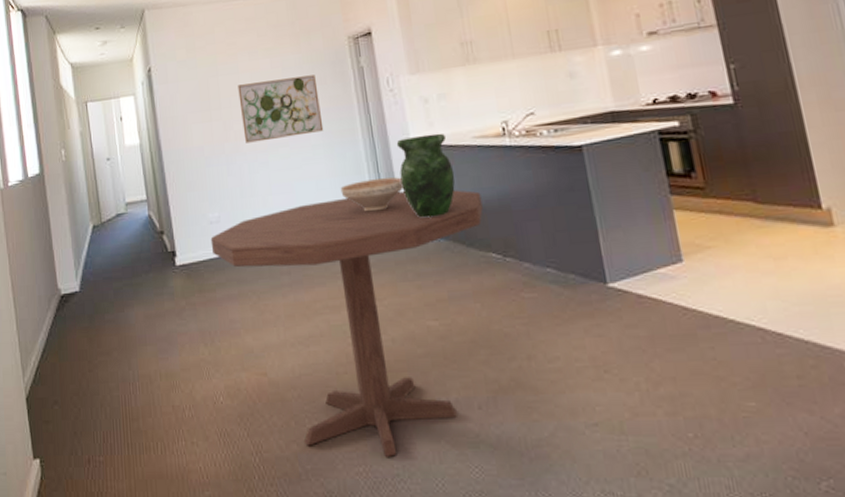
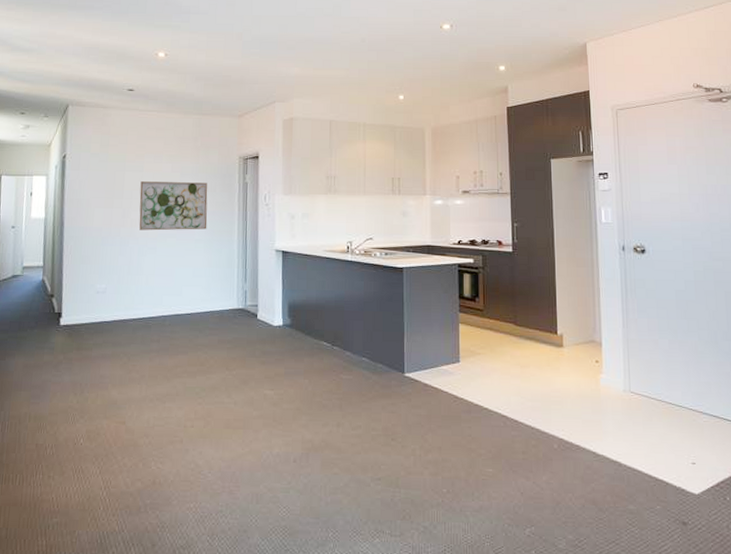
dining table: present [210,190,483,457] -> none [94,285,323,496]
decorative bowl: present [340,177,403,212] -> none [212,273,264,299]
vase: present [396,133,455,218] -> none [262,243,305,309]

